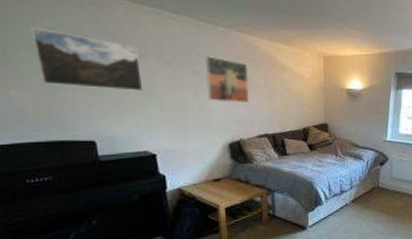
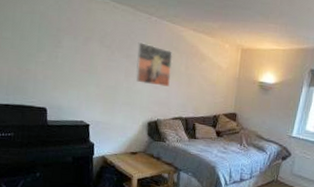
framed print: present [29,27,143,91] -> none [12,11,87,69]

